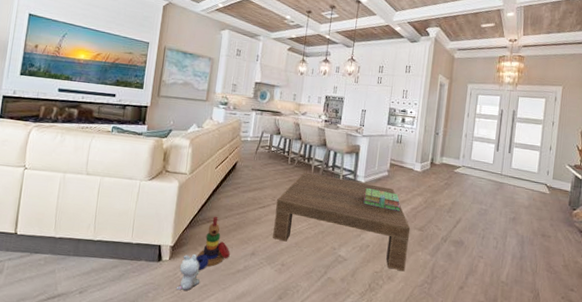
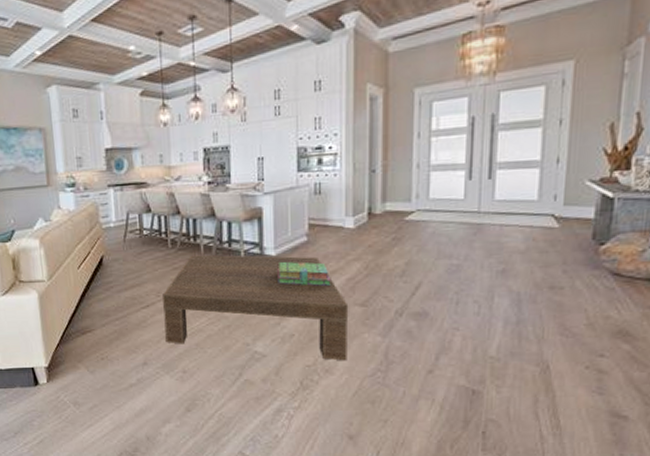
plush toy: present [177,254,200,291] -> none [61,373,89,414]
stacking toy: present [195,217,230,270] -> none [77,326,117,390]

